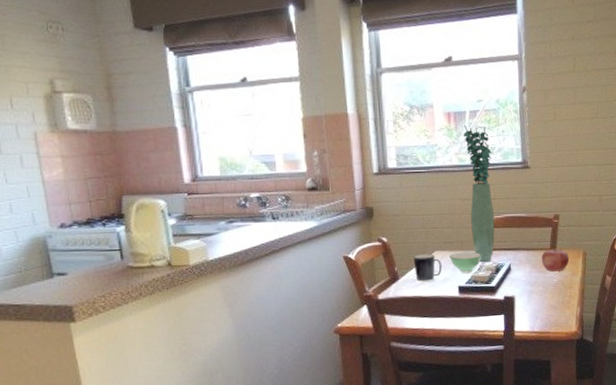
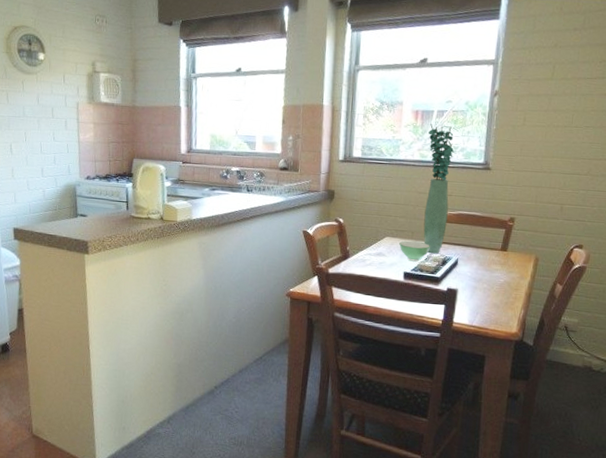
mug: present [413,254,442,283] -> none [365,238,391,265]
fruit: present [541,248,570,272] -> none [490,249,520,273]

